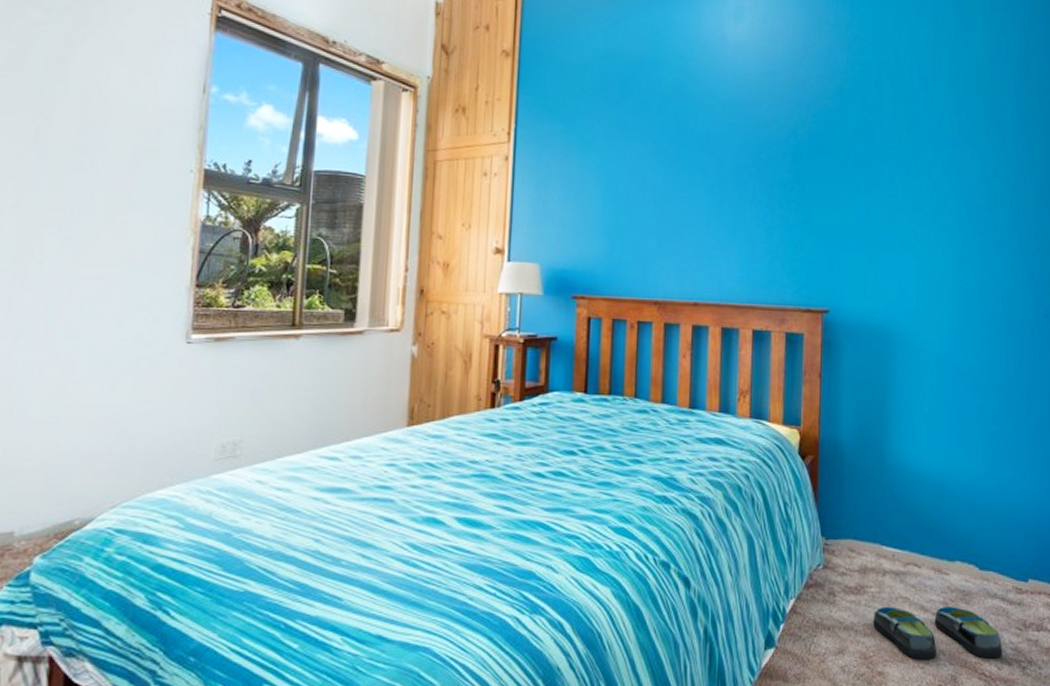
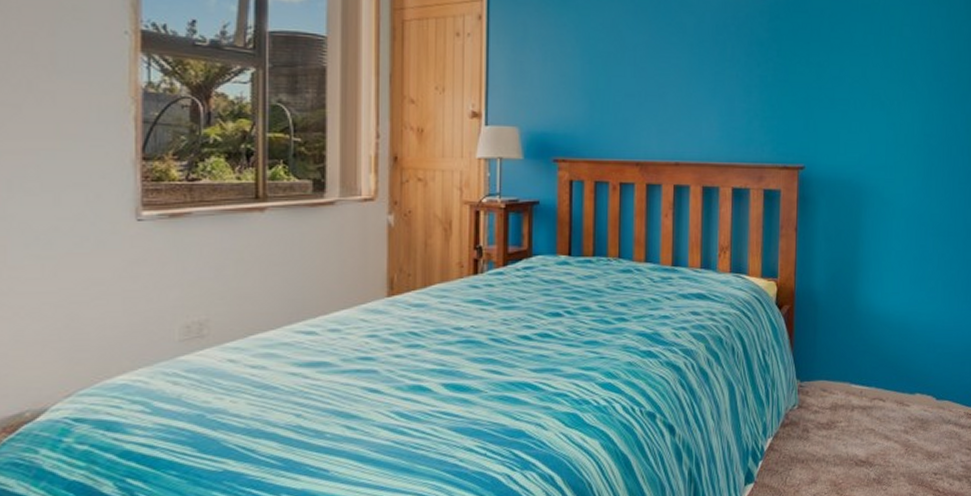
slippers: present [873,605,1002,660] -> none [842,433,954,483]

